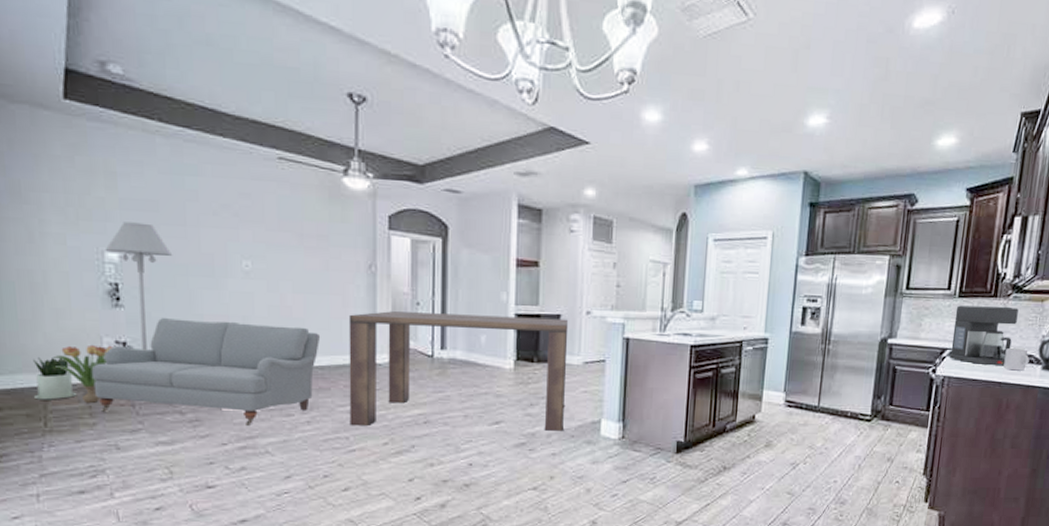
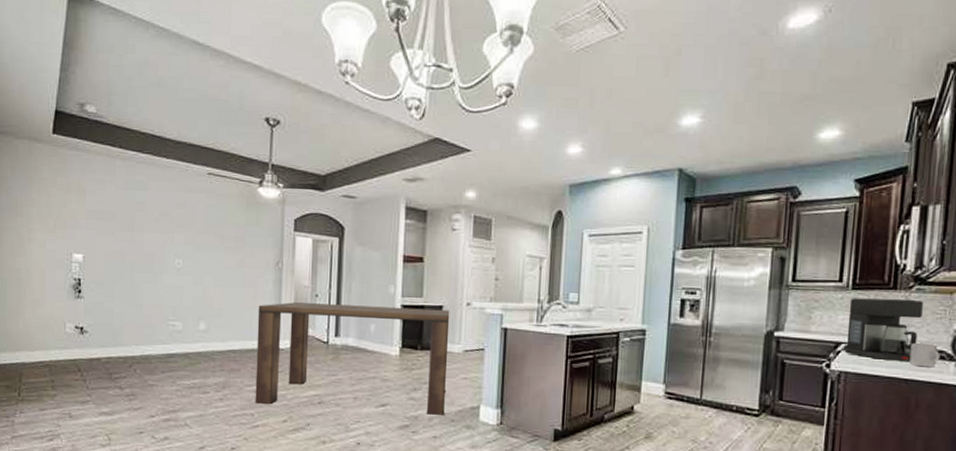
planter: present [33,358,78,400] -> none [12,339,44,375]
flower arrangement: present [52,344,112,404] -> none [28,329,73,378]
sofa: present [92,318,321,427] -> none [56,307,235,402]
floor lamp: present [105,222,173,351] -> none [73,229,123,335]

